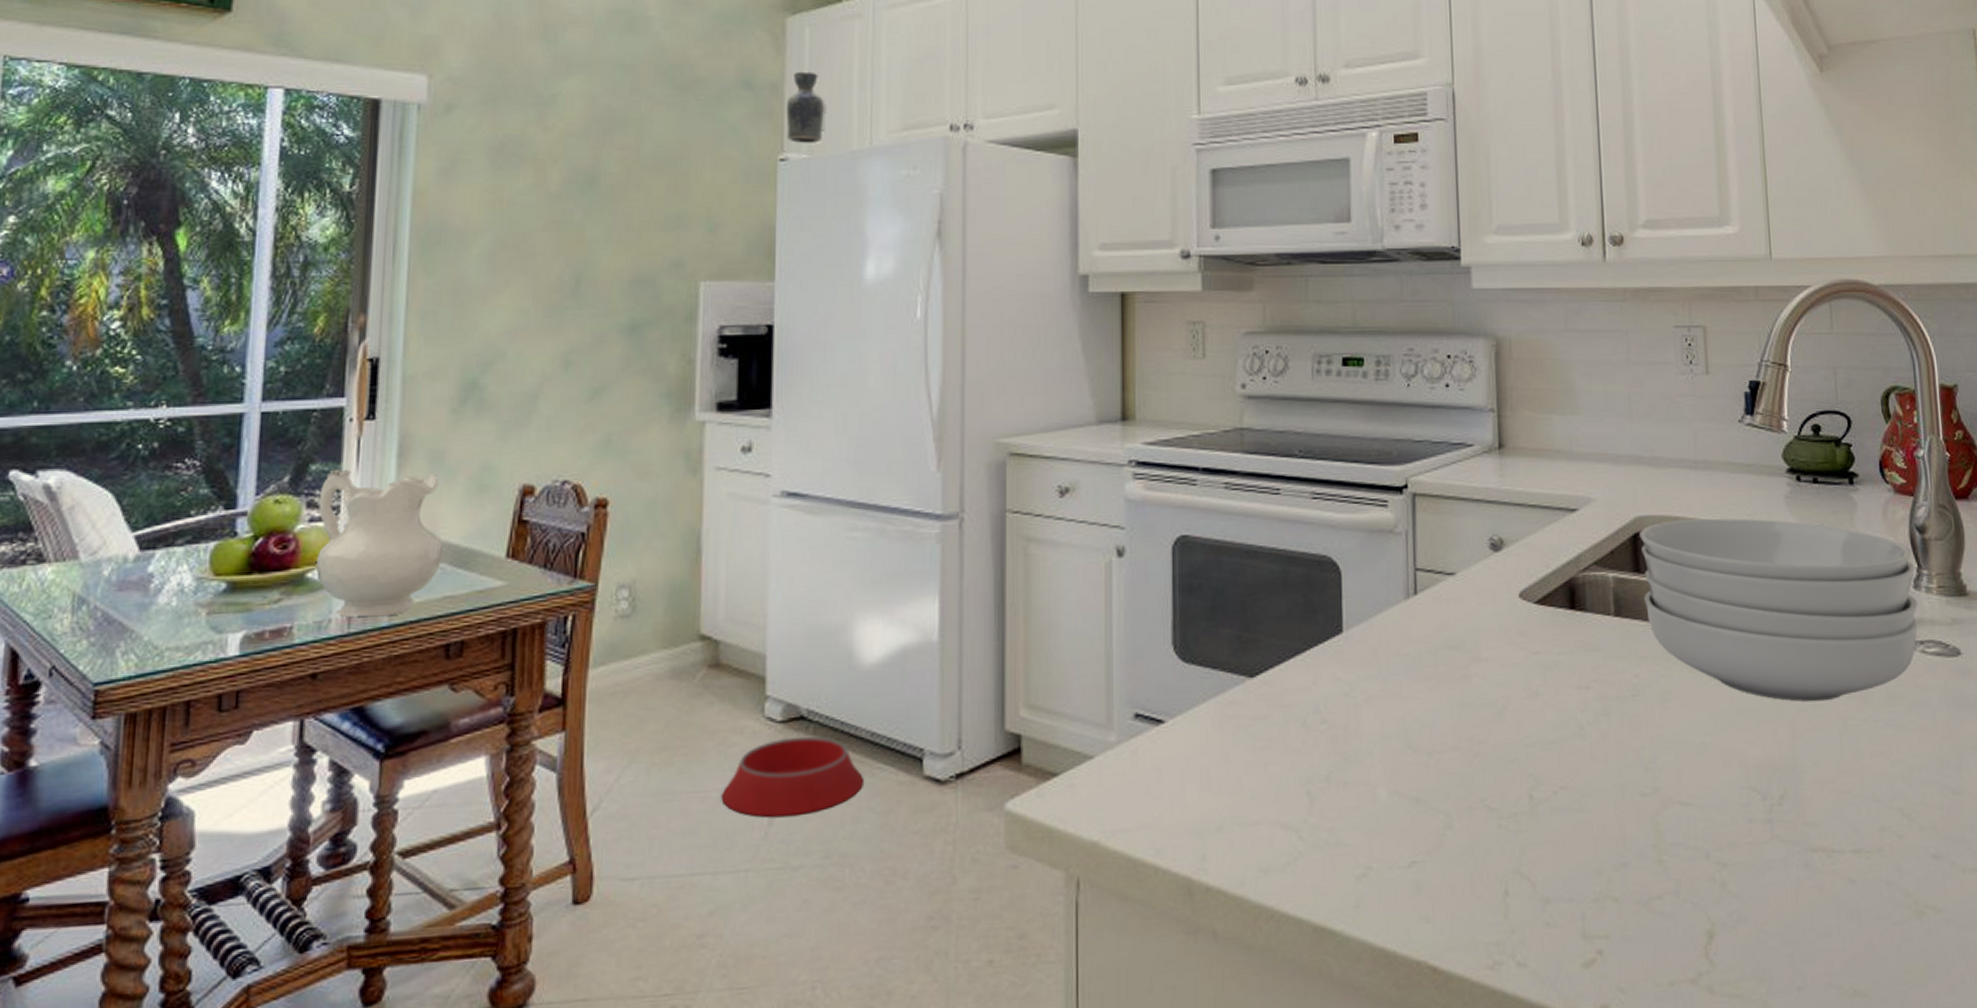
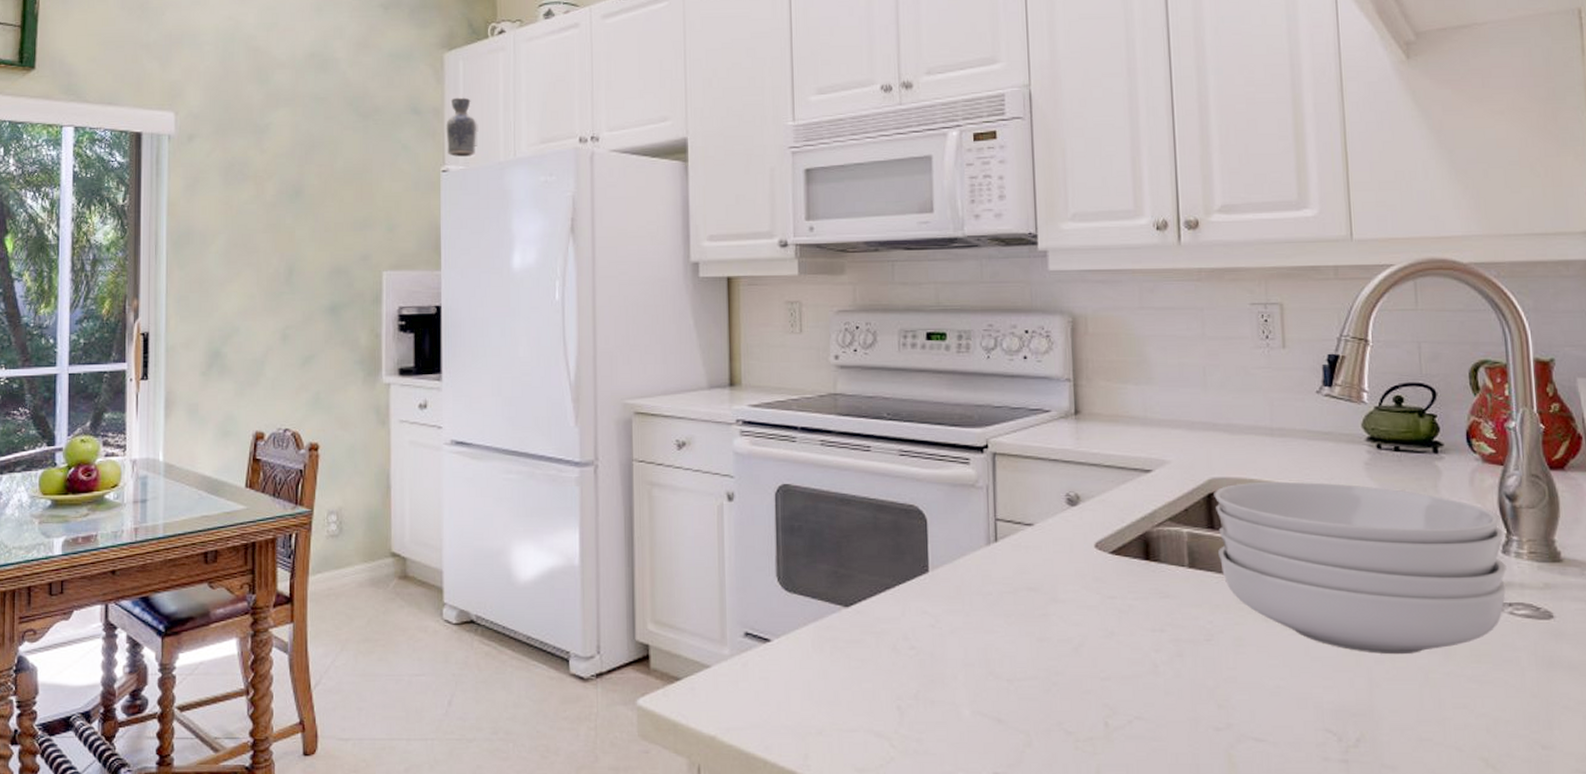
ceramic pitcher: present [316,469,444,617] -> none [111,417,200,530]
pet bowl: present [721,736,863,818] -> none [411,636,522,700]

